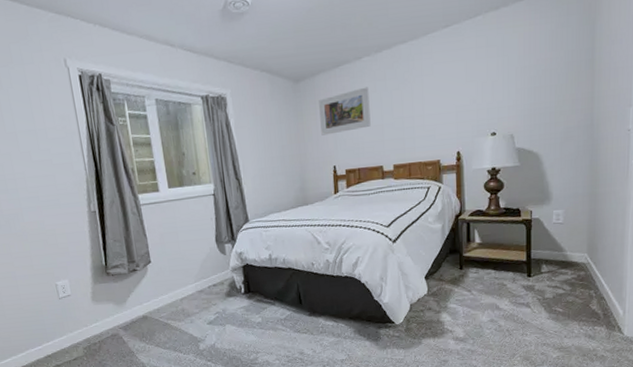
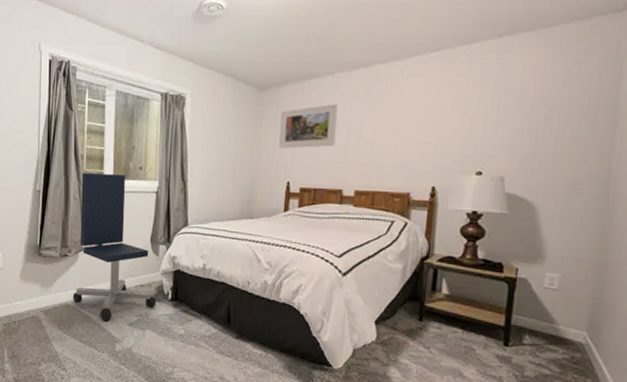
office chair: none [136,182,232,325] -> present [72,172,157,322]

